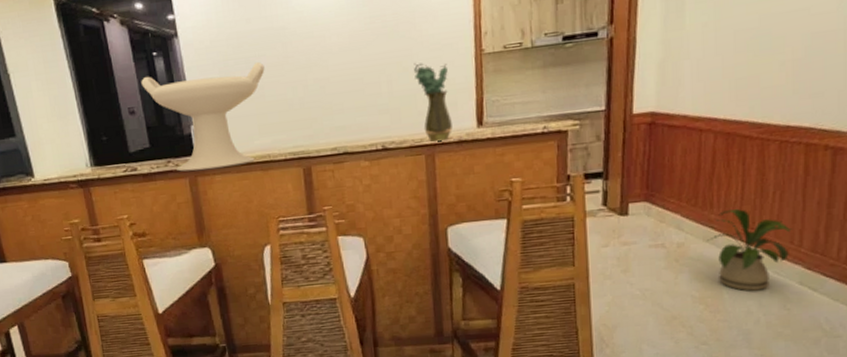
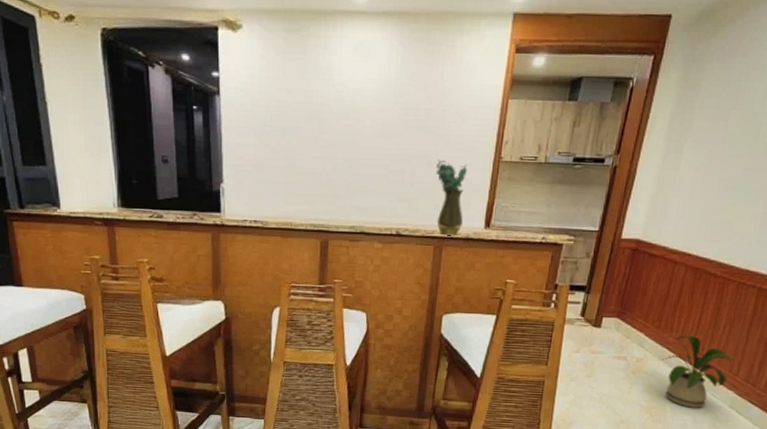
decorative bowl: present [141,62,265,173] -> none [178,128,299,229]

